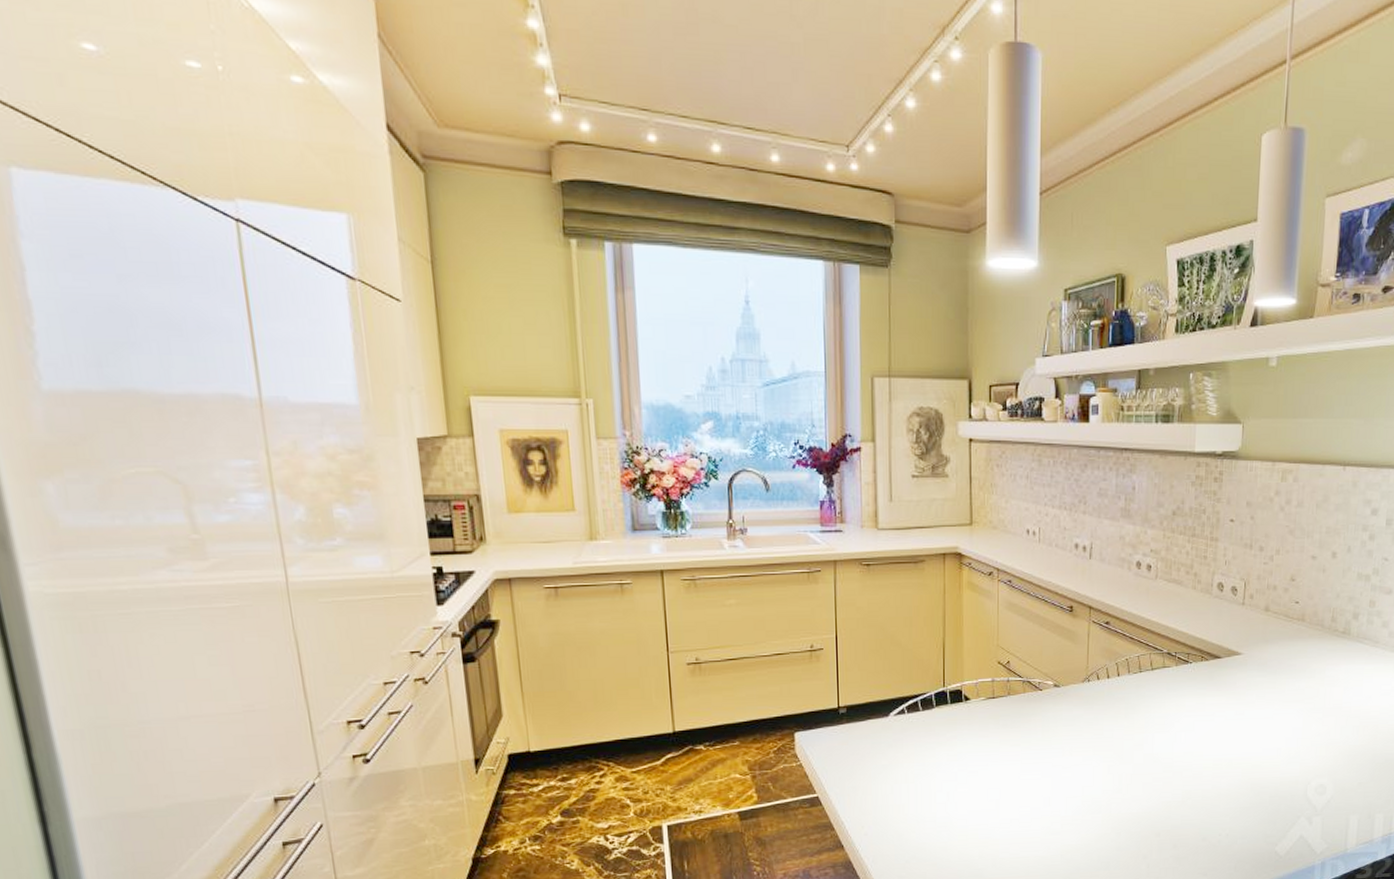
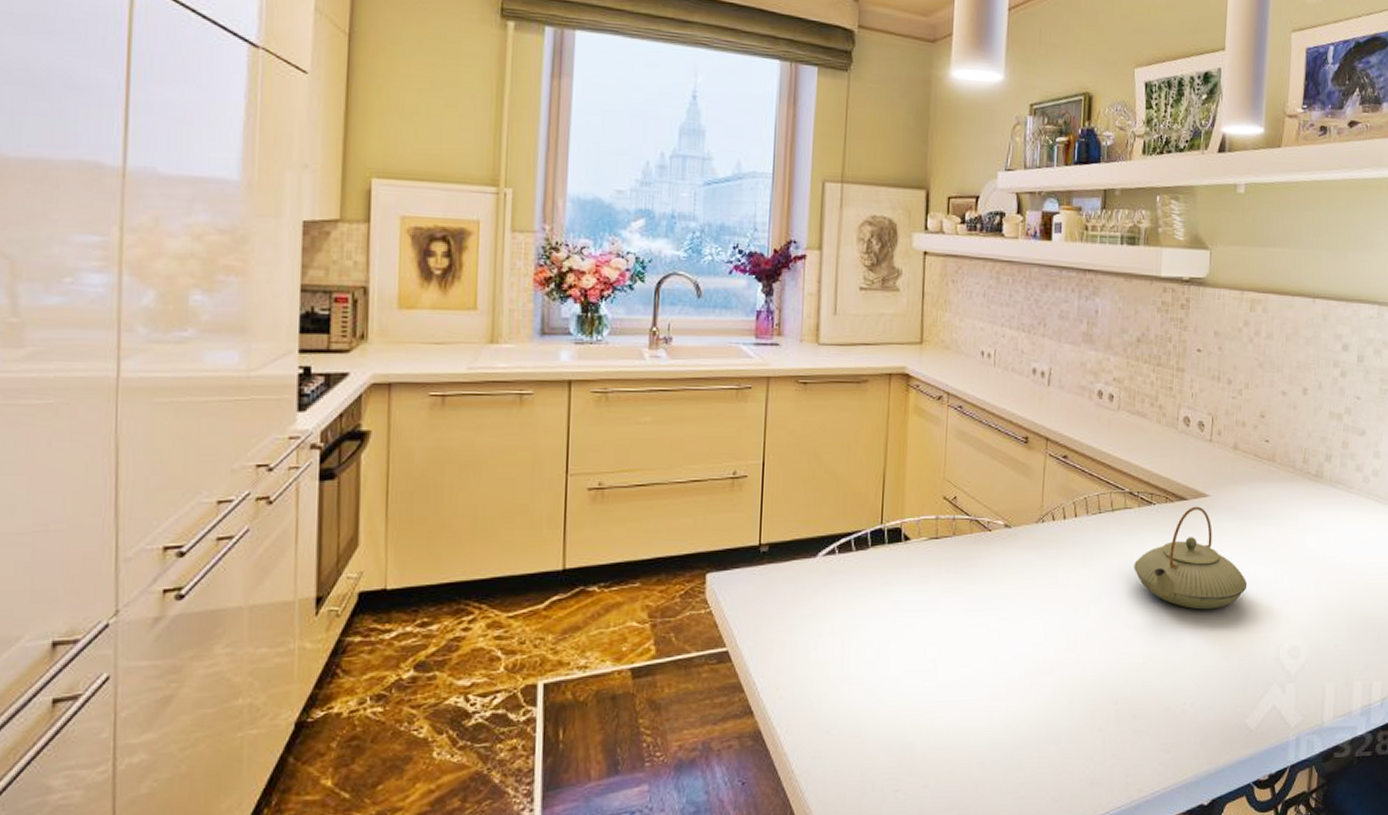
teapot: none [1172,663,1278,755] -> present [1134,506,1248,610]

